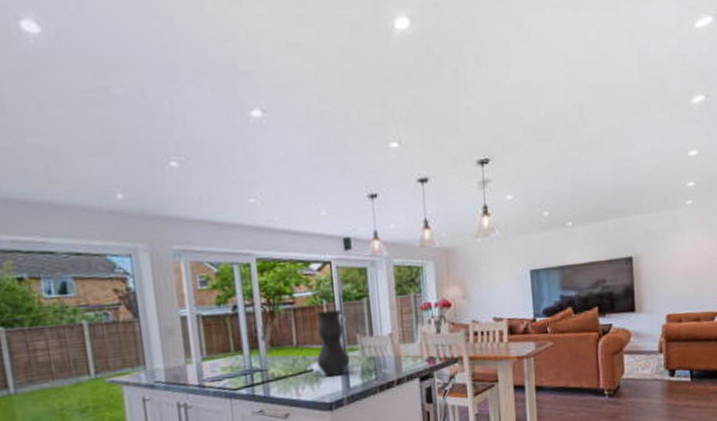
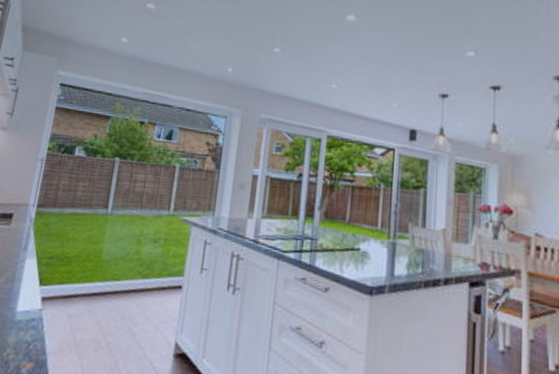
vase: present [314,309,350,377] -> none [364,192,400,261]

